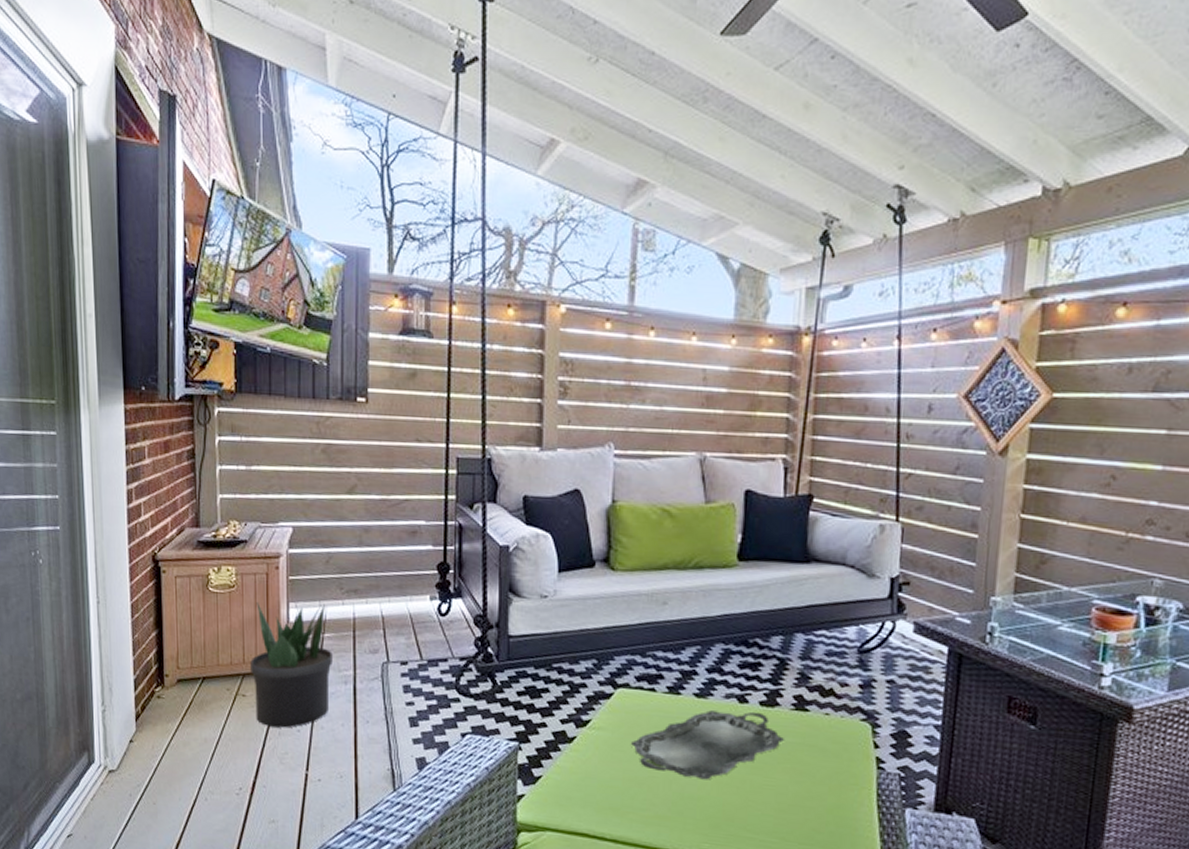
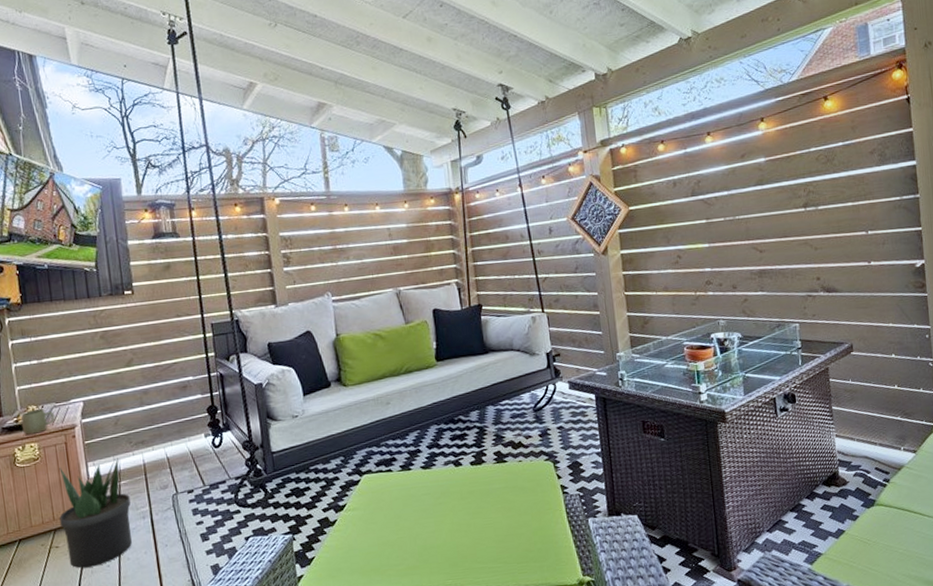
mug: none [219,525,258,556] -> present [20,408,55,435]
serving tray: present [631,710,785,780] -> none [380,470,494,532]

